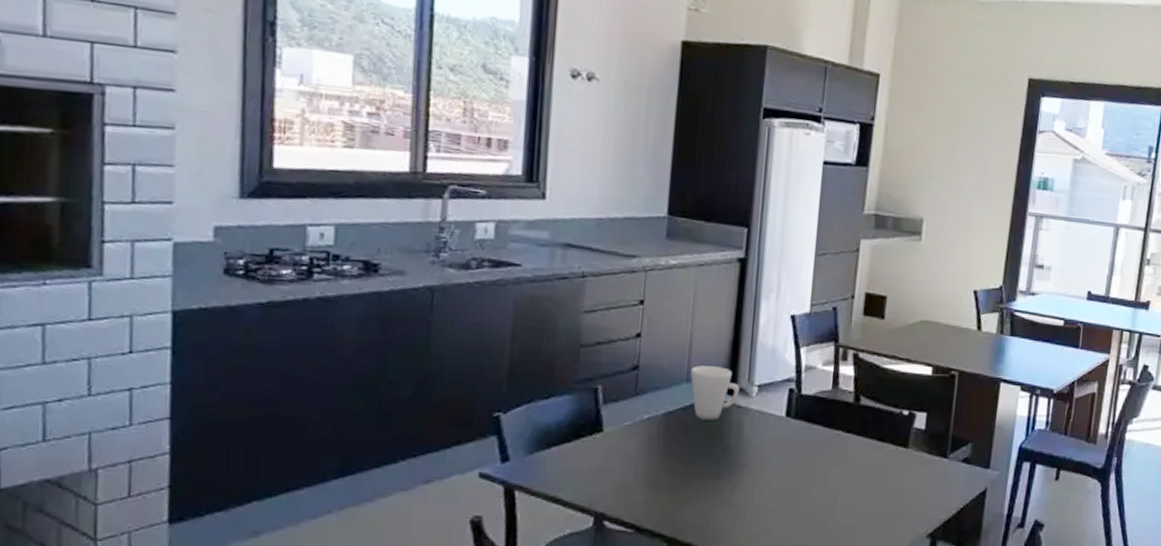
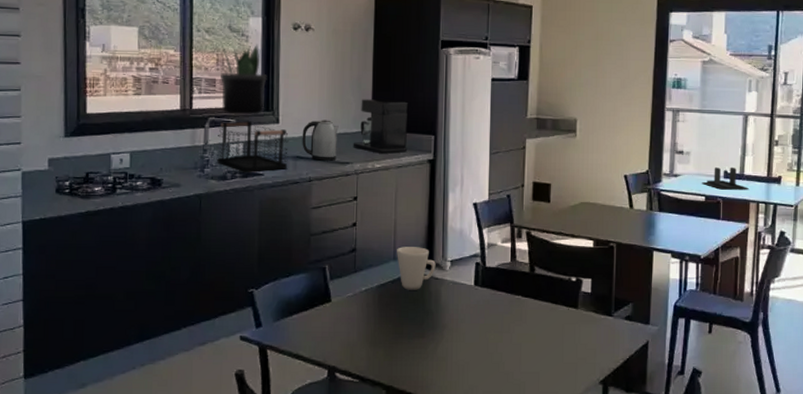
dish rack: none [456,192,558,261] -> present [216,121,289,172]
planter: none [467,85,532,186] -> present [220,42,267,114]
kettle: none [575,198,625,252] -> present [302,119,339,161]
coffee maker: none [642,175,718,248] -> present [353,98,409,154]
napkin holder: none [1062,287,1113,315] -> present [702,167,749,190]

